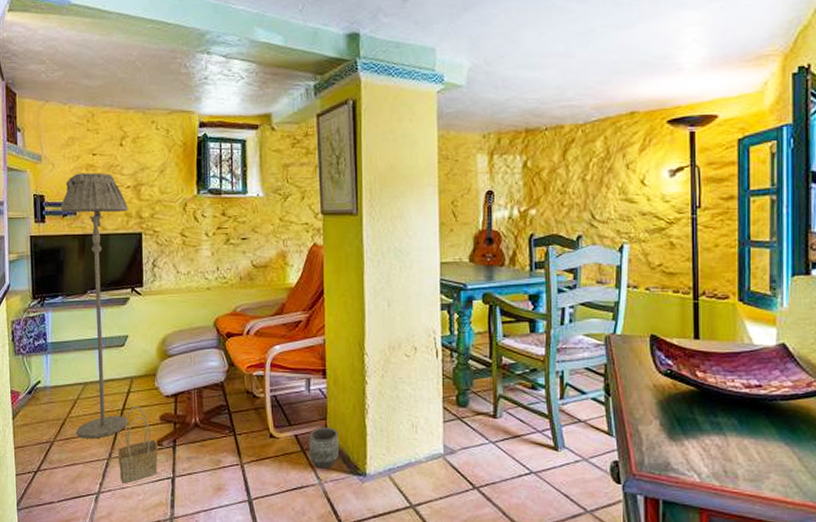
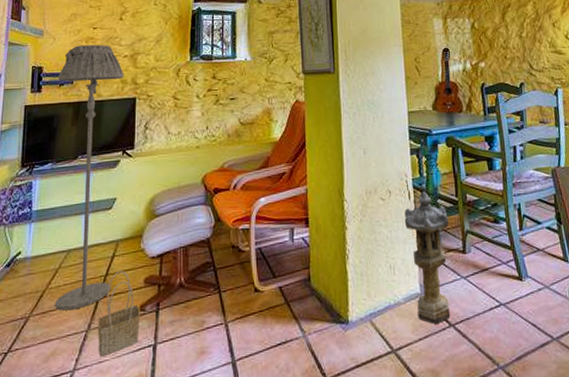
planter: present [308,427,339,469] -> none [292,276,322,320]
lantern: none [430,350,480,486] -> present [404,191,451,325]

